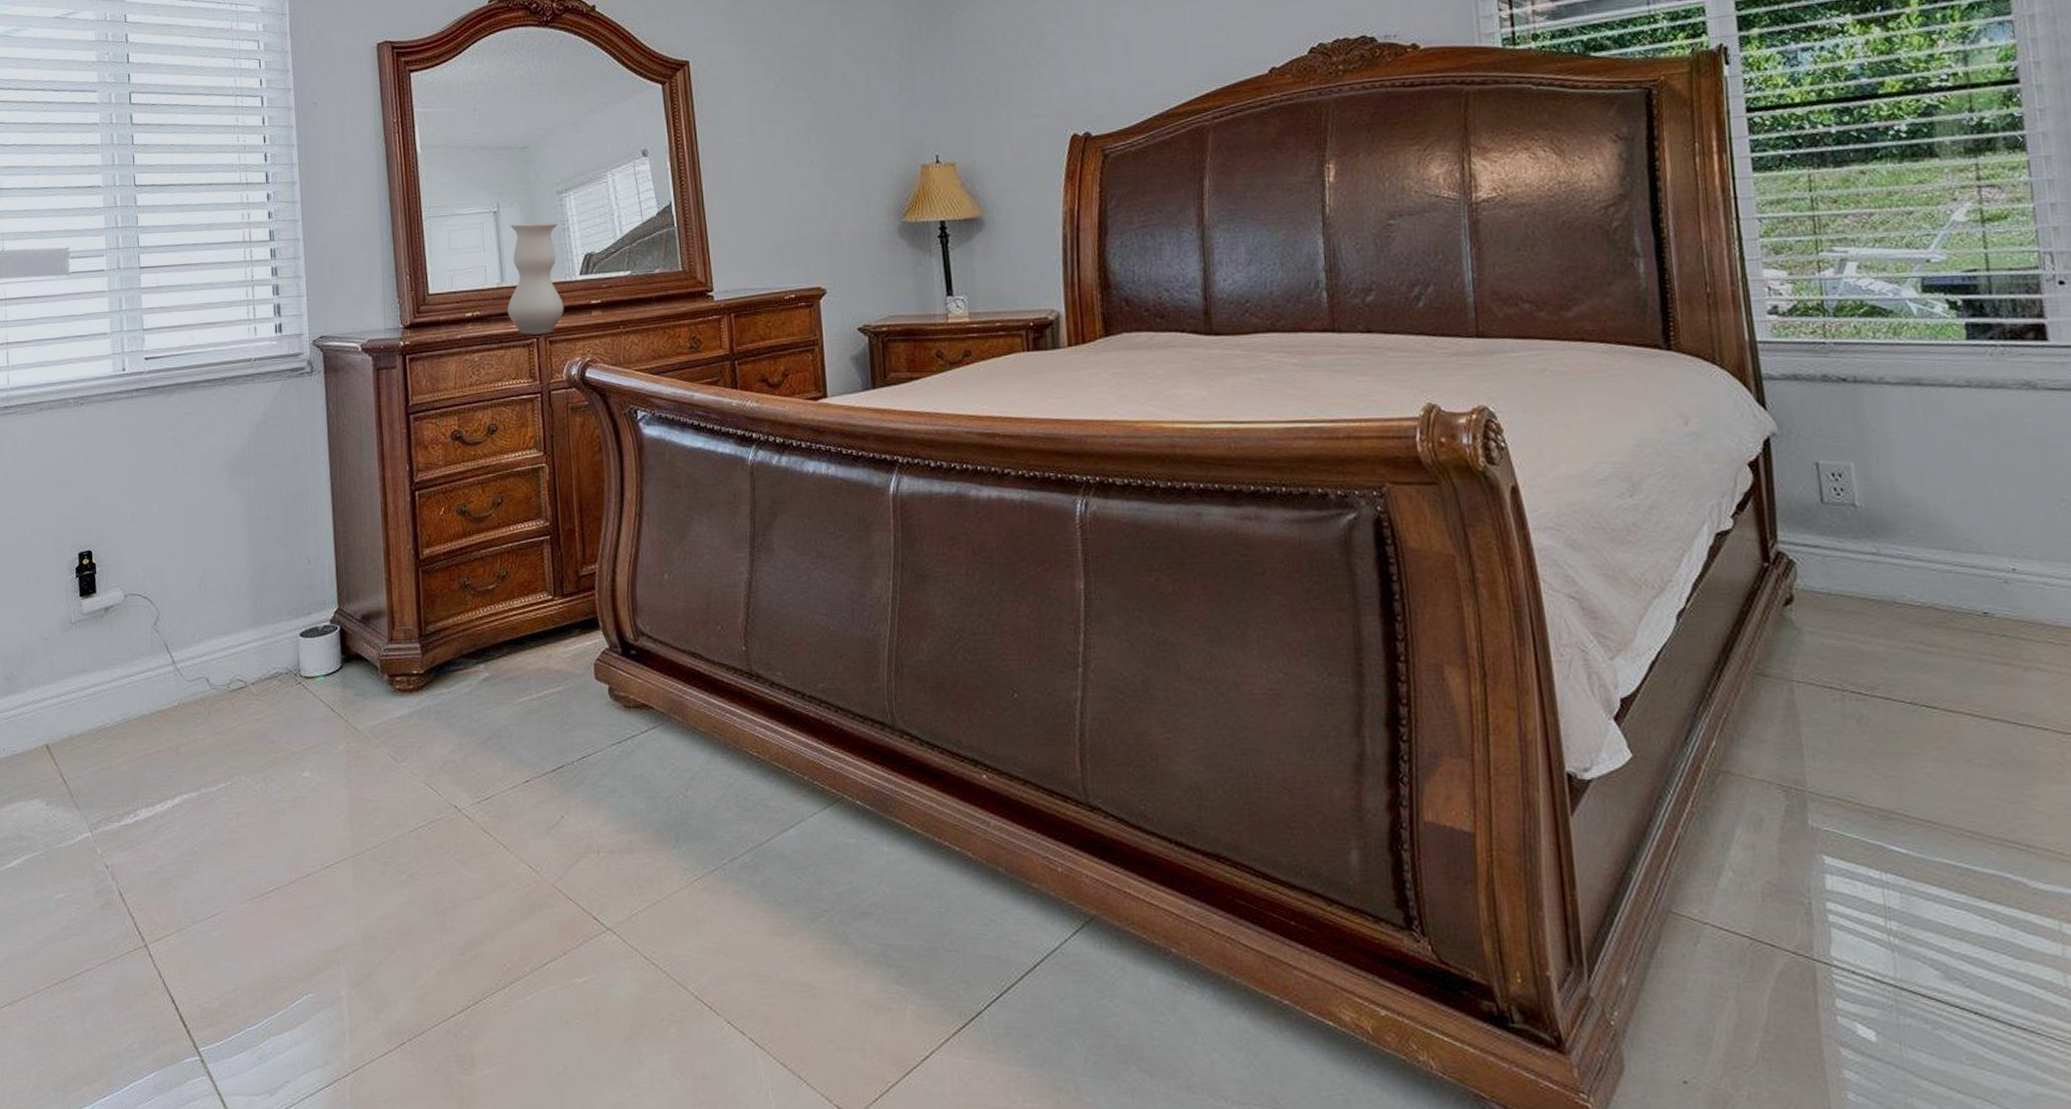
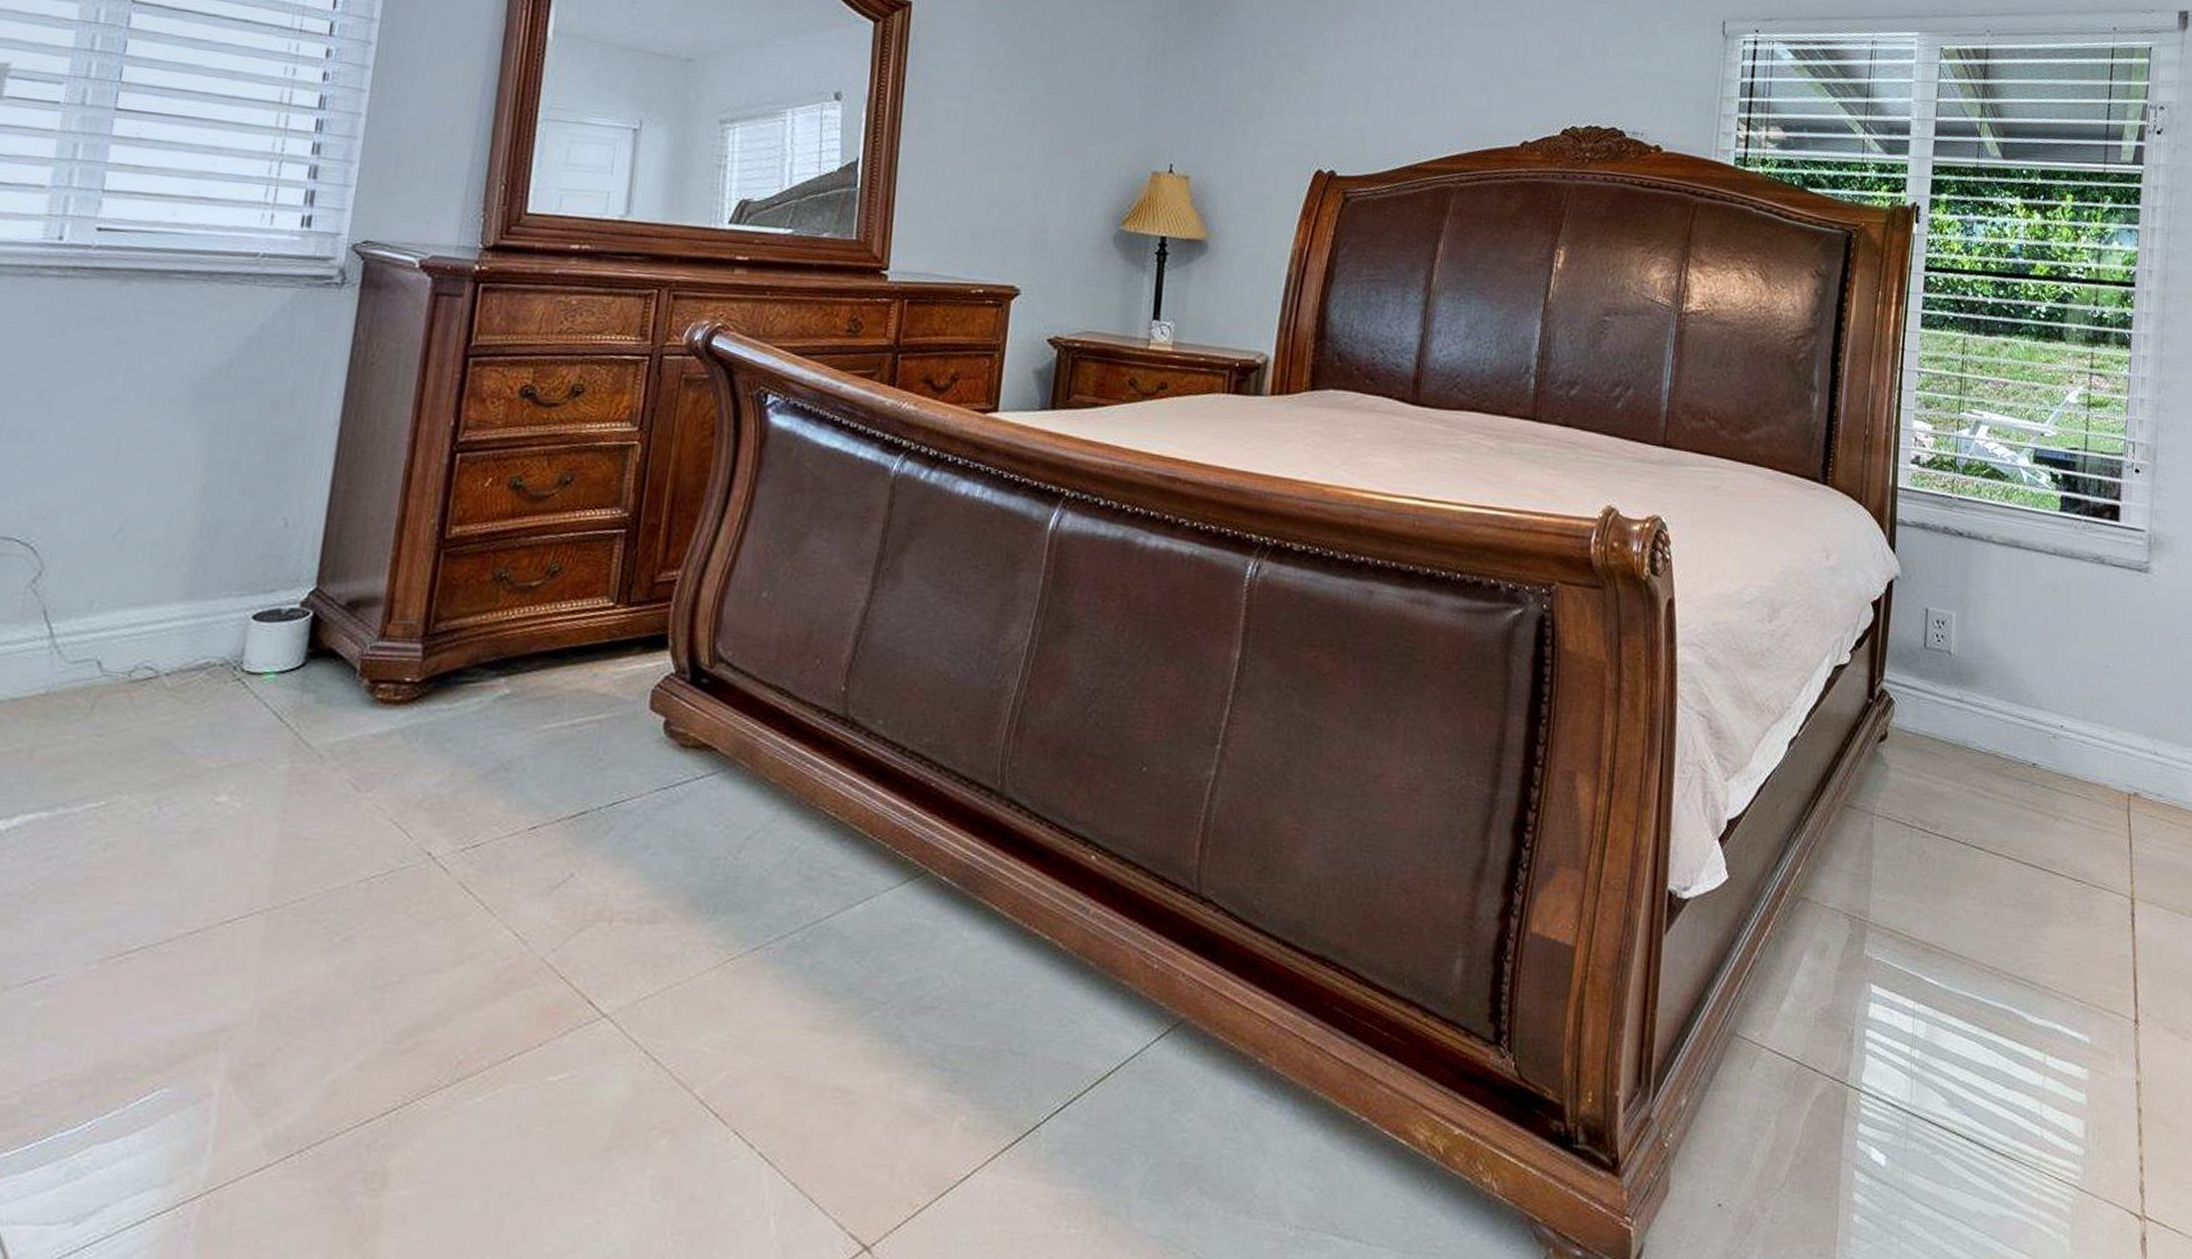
vase: present [507,222,564,335] -> none [626,147,713,287]

